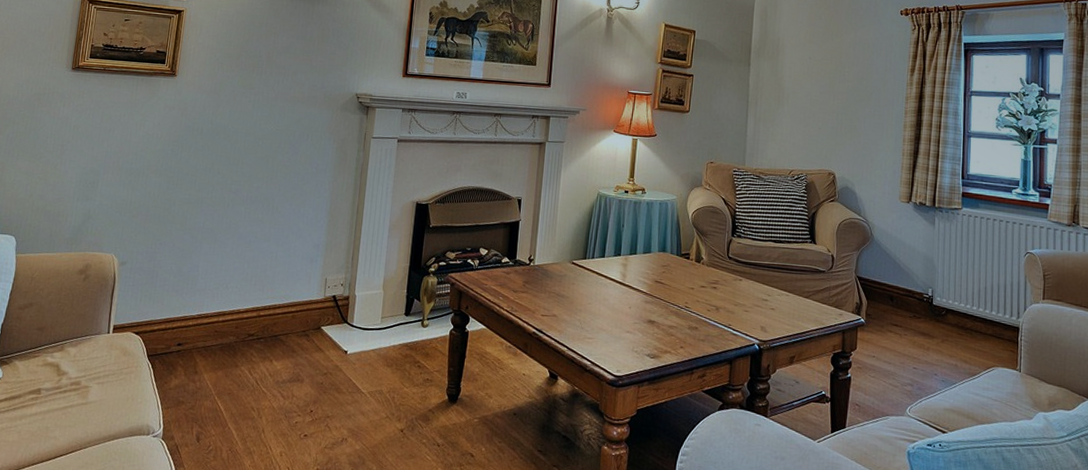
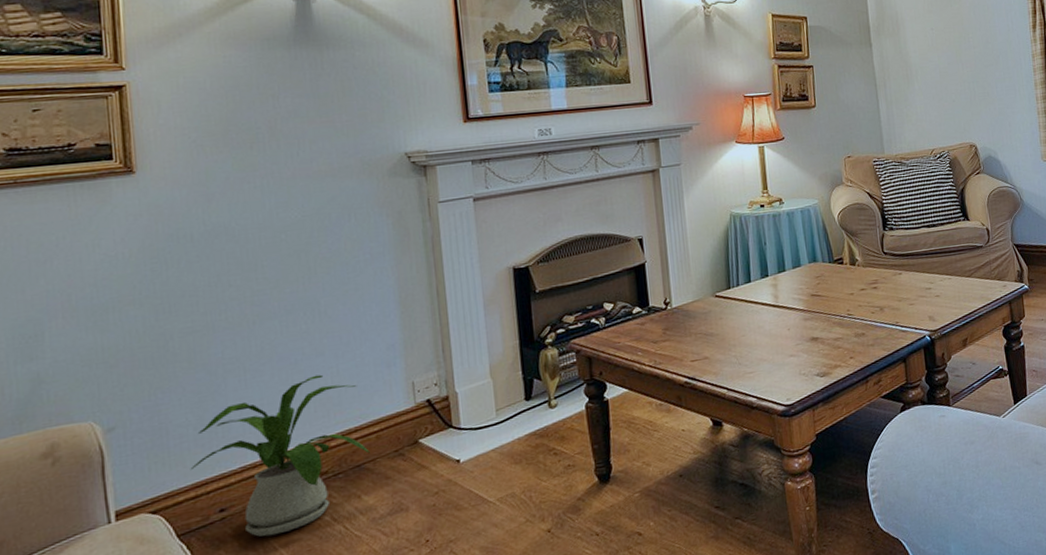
house plant: none [165,256,287,375] -> present [190,374,370,537]

